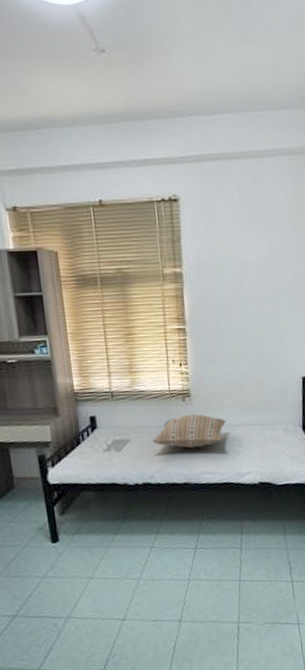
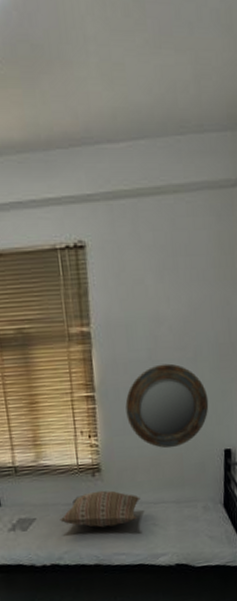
home mirror: none [213,301,288,376] -> present [125,363,209,449]

